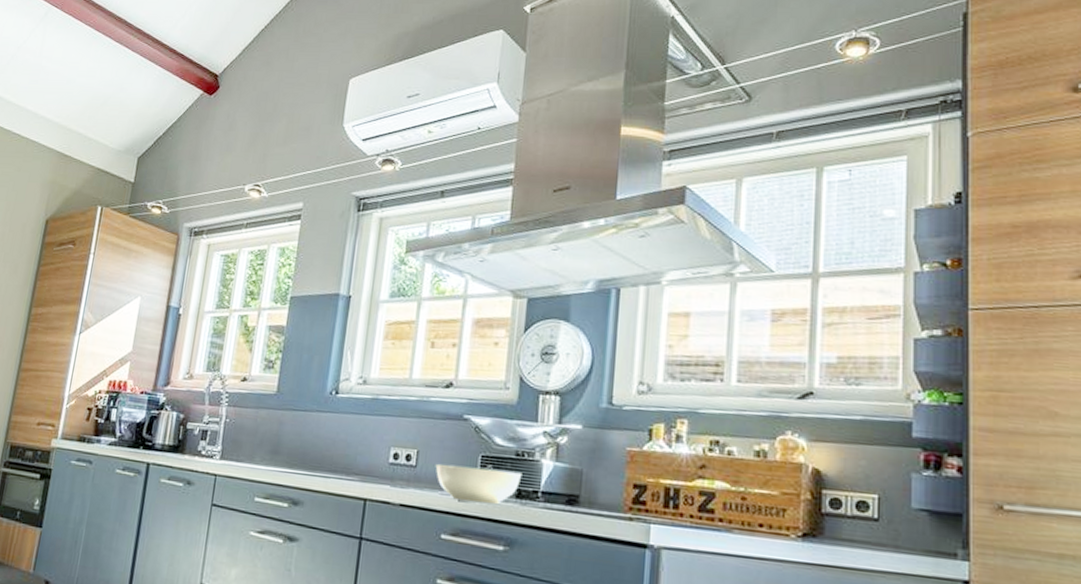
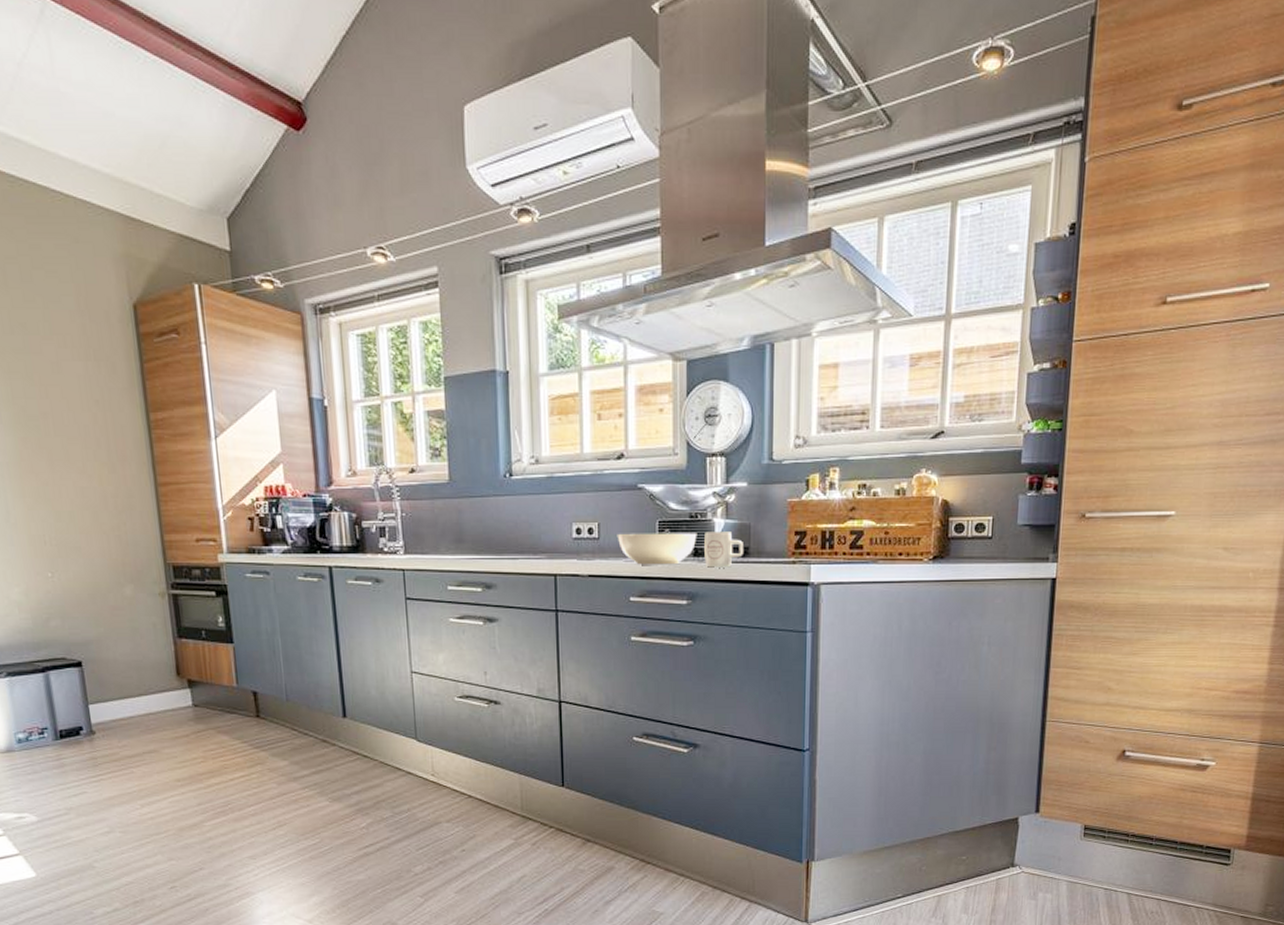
mug: none [528,472,573,516] -> present [704,531,743,568]

